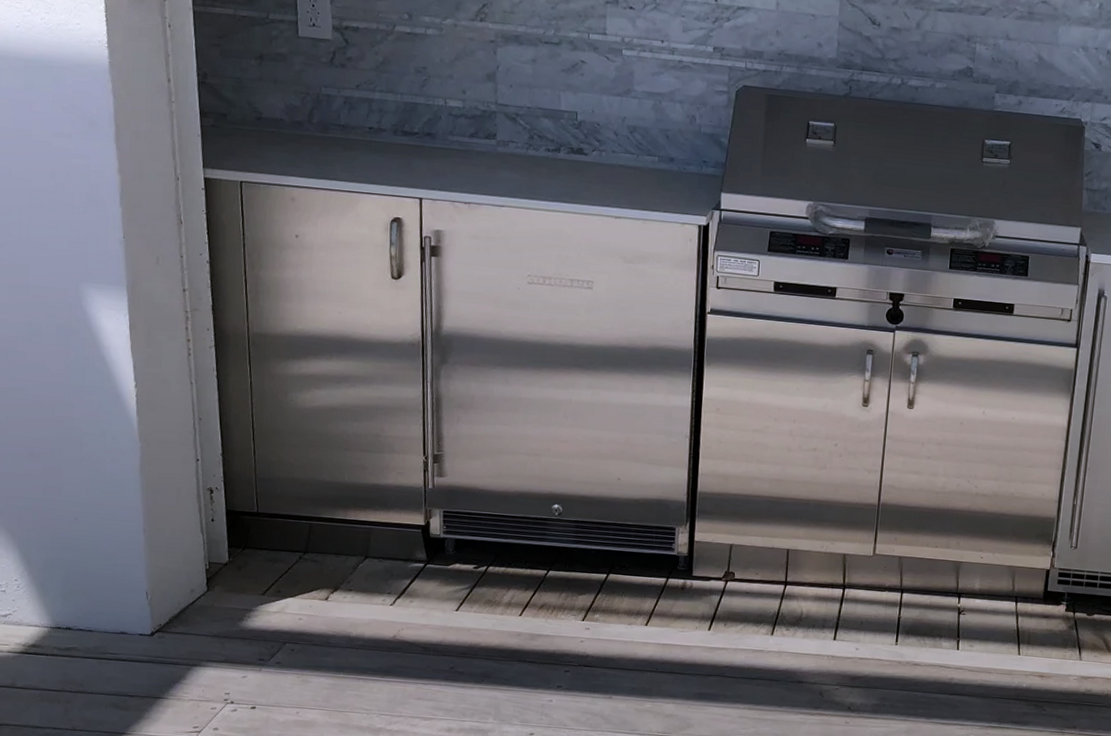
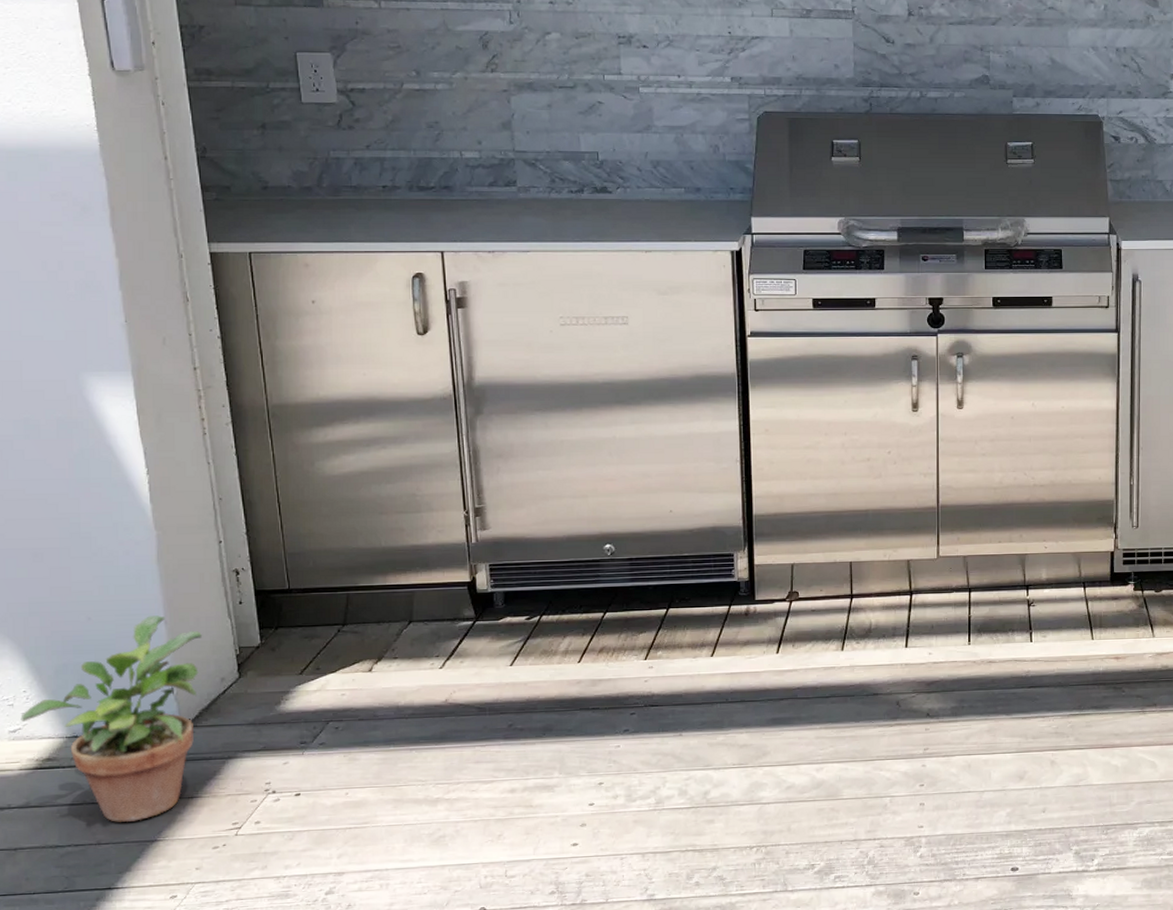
potted plant: none [11,522,177,714] -> present [20,615,203,822]

